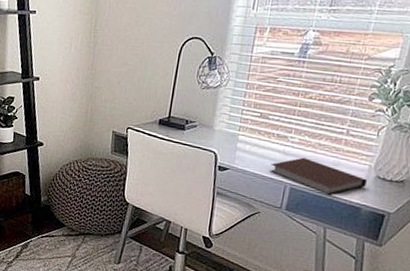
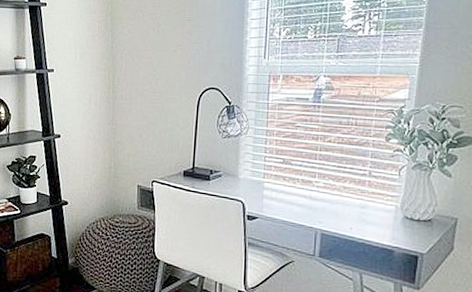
notebook: present [270,157,367,196] -> none [299,201,395,240]

